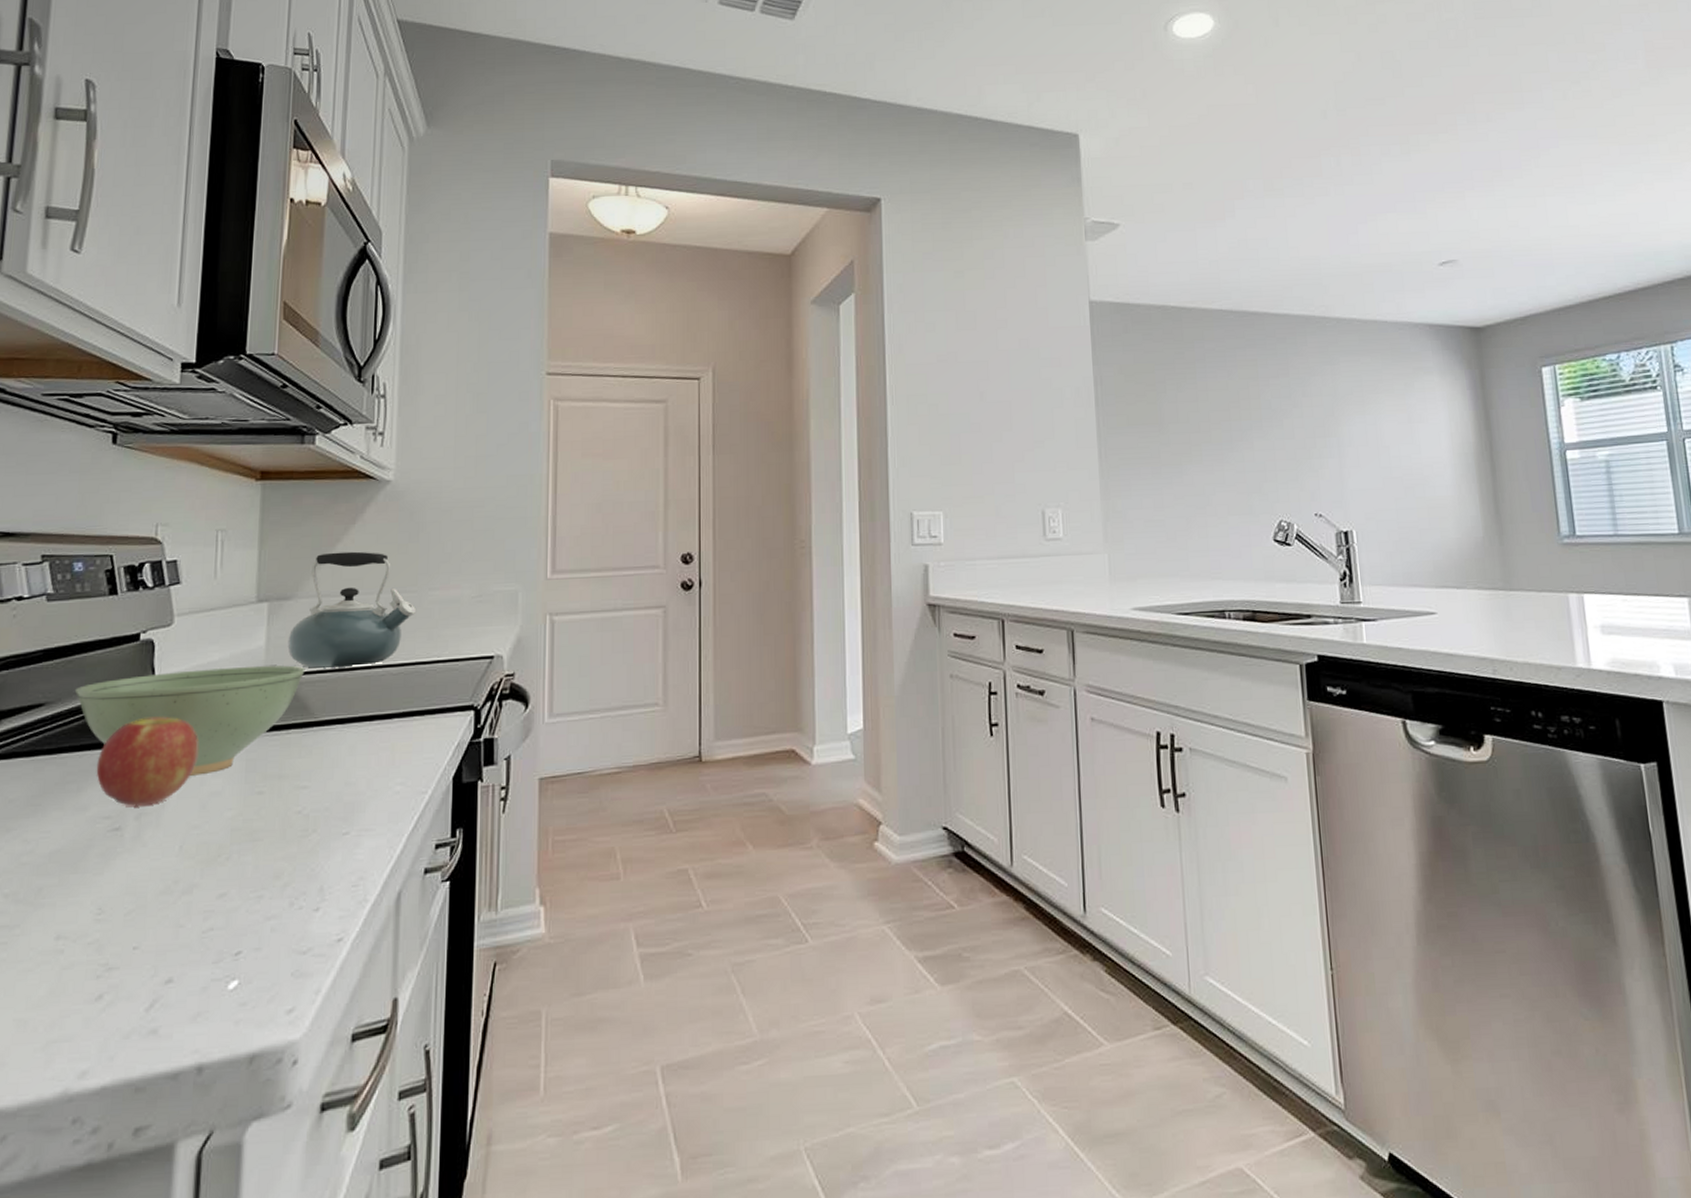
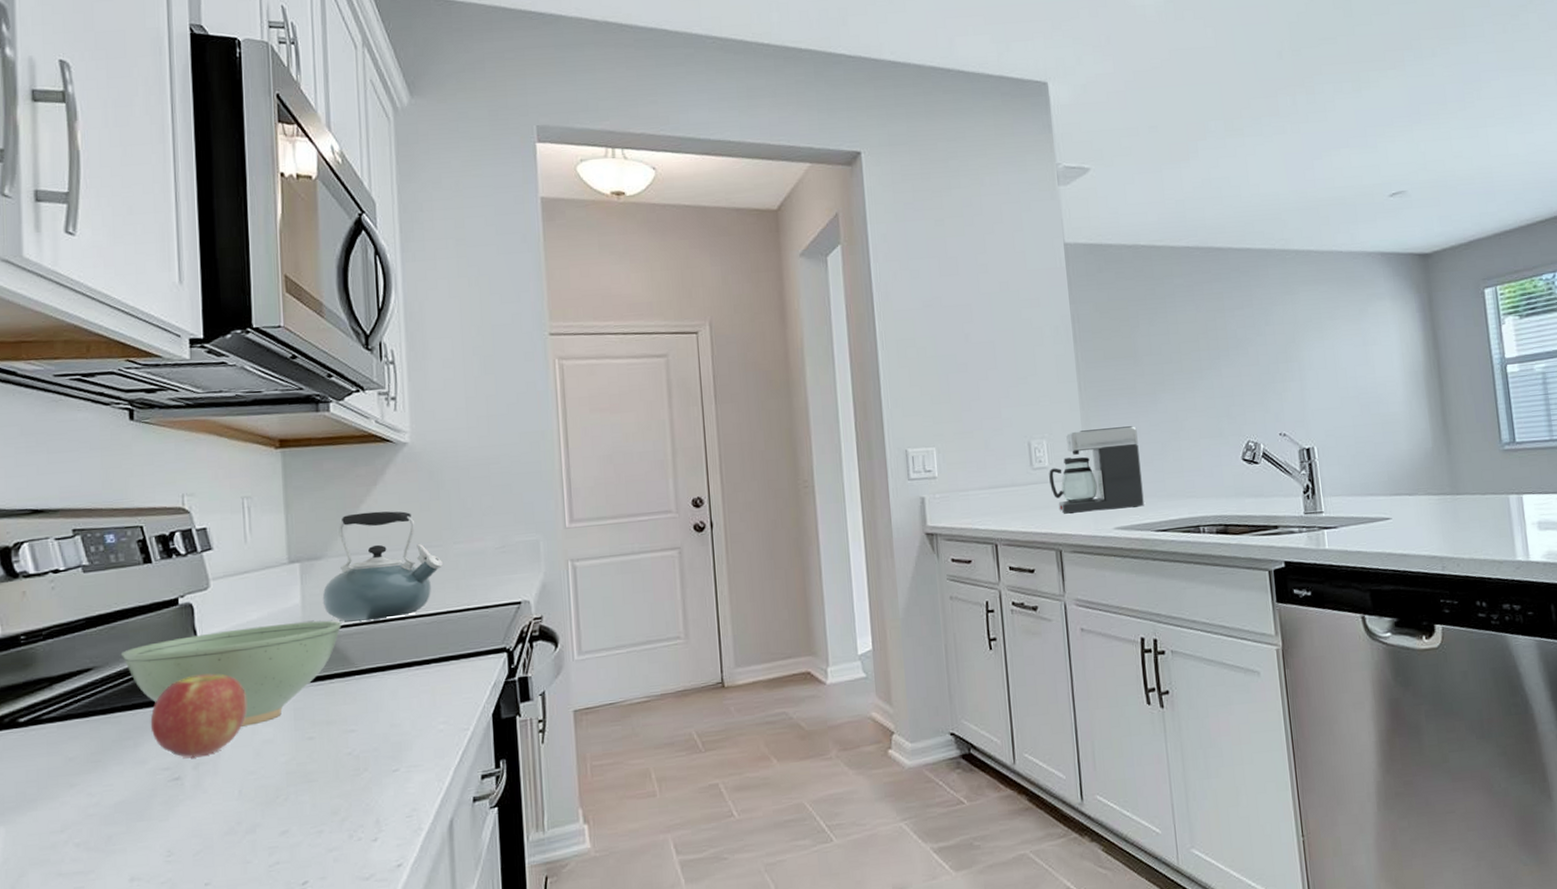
coffee maker: none [1063,498,1165,590] -> present [1049,426,1144,514]

